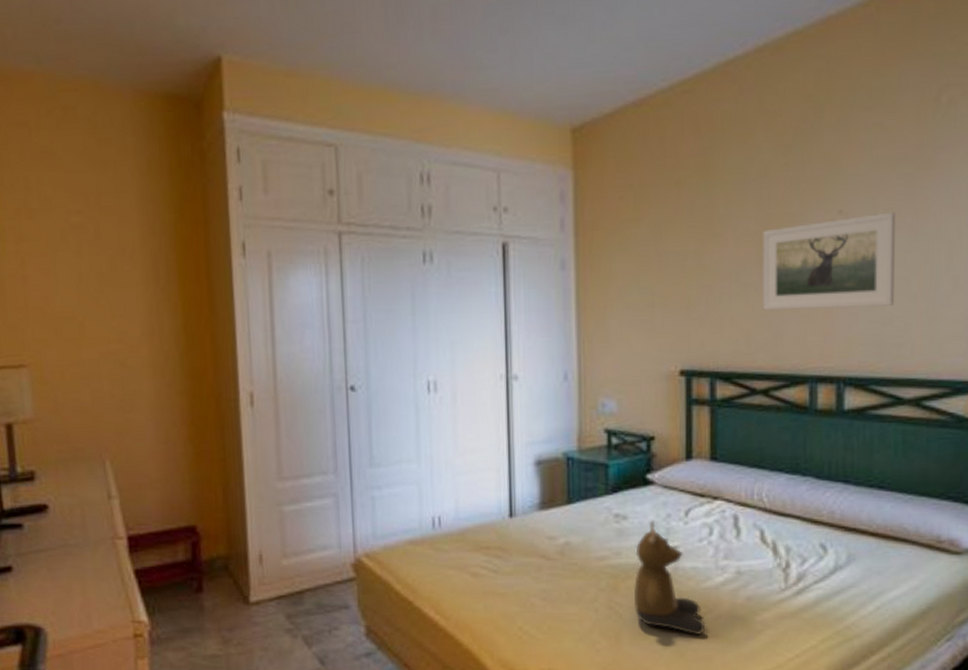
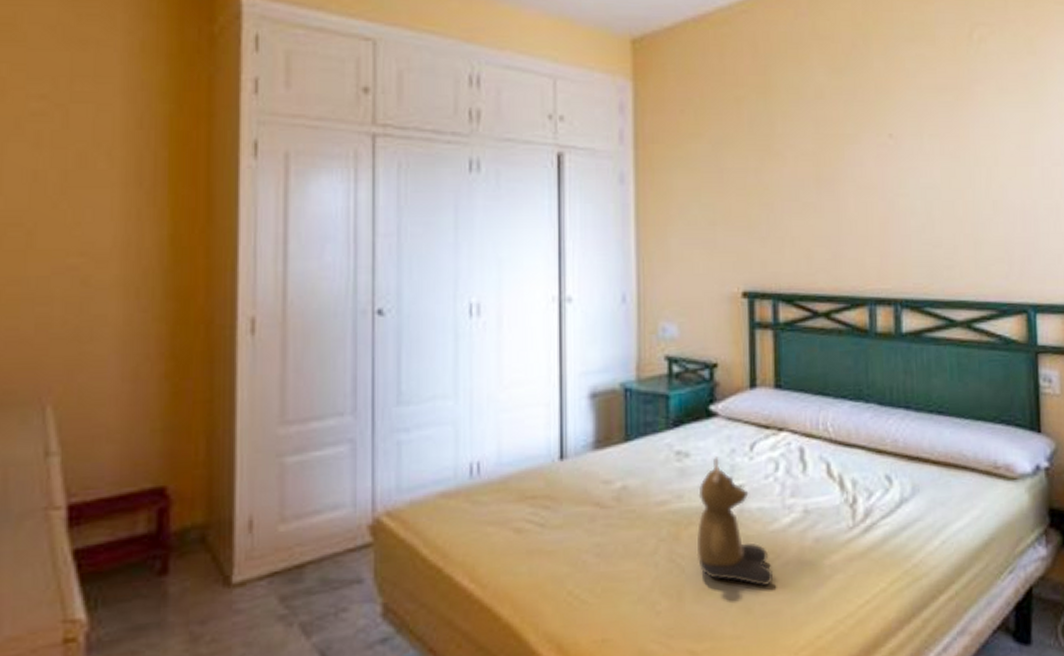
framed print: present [762,212,896,310] -> none [820,138,942,230]

